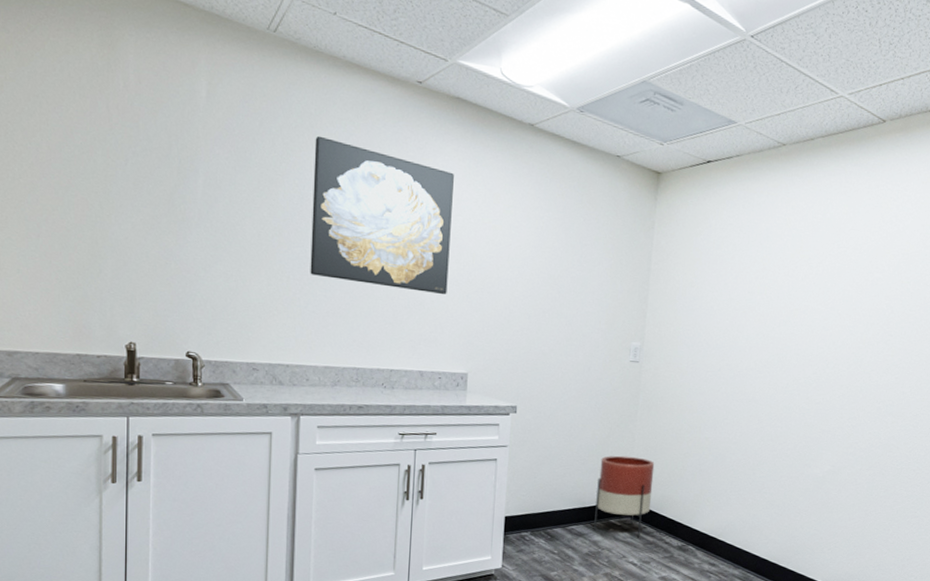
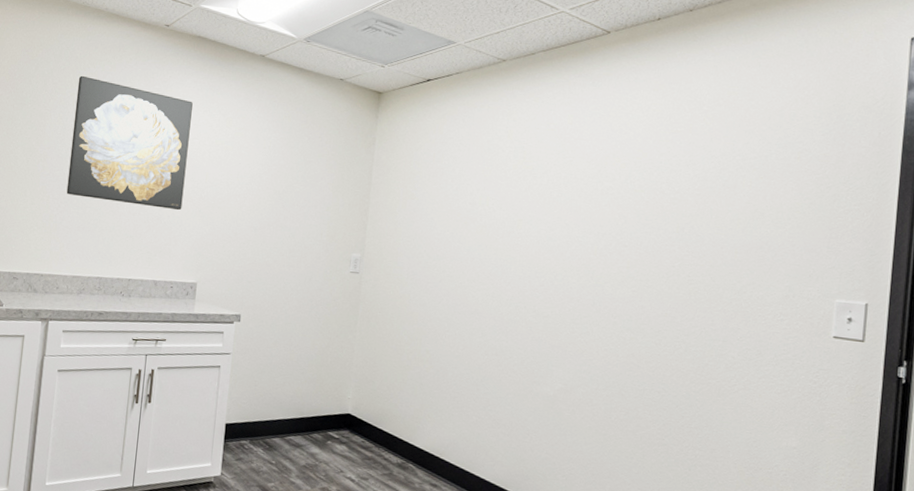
planter: present [594,455,655,538] -> none [312,366,374,453]

